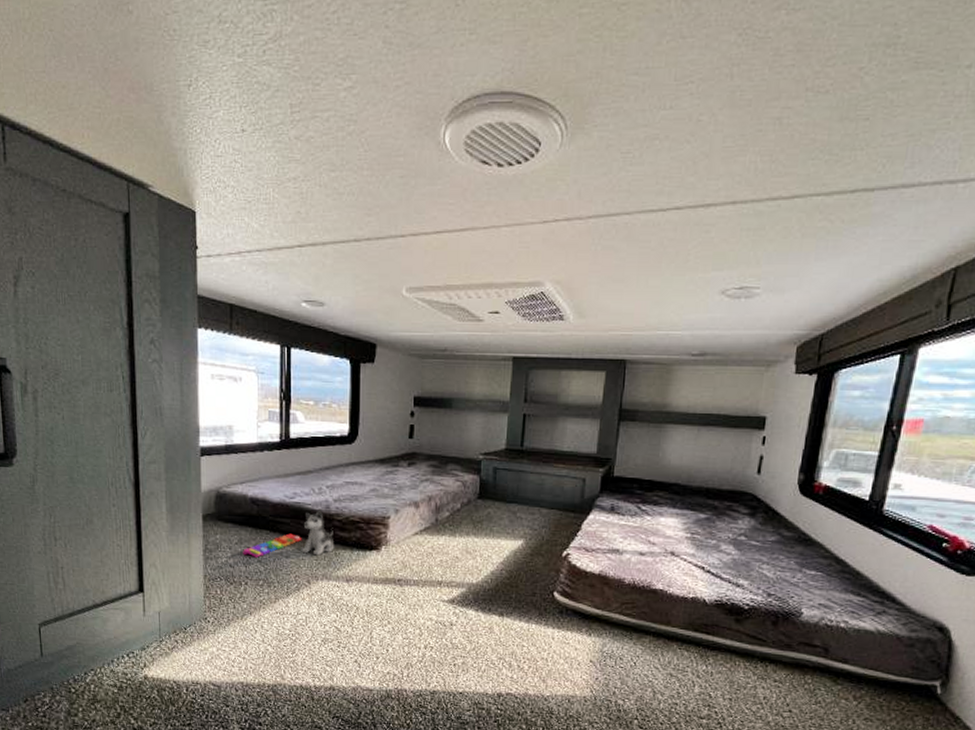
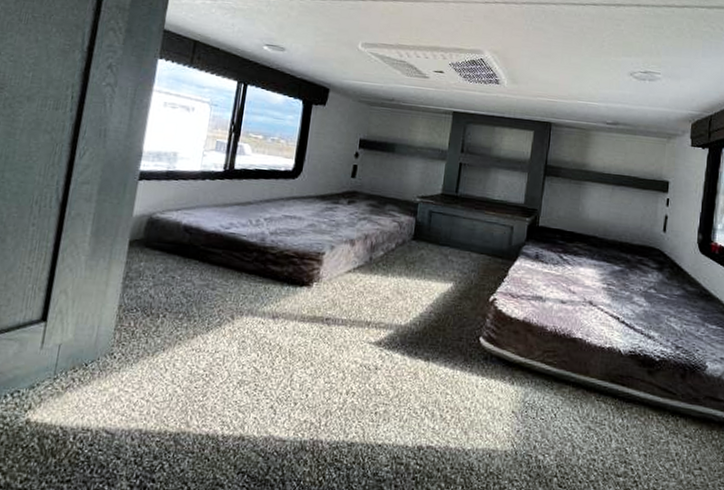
knob puzzle: present [243,533,302,558] -> none [166,264,232,289]
plush toy: present [302,508,335,556] -> none [230,240,266,289]

